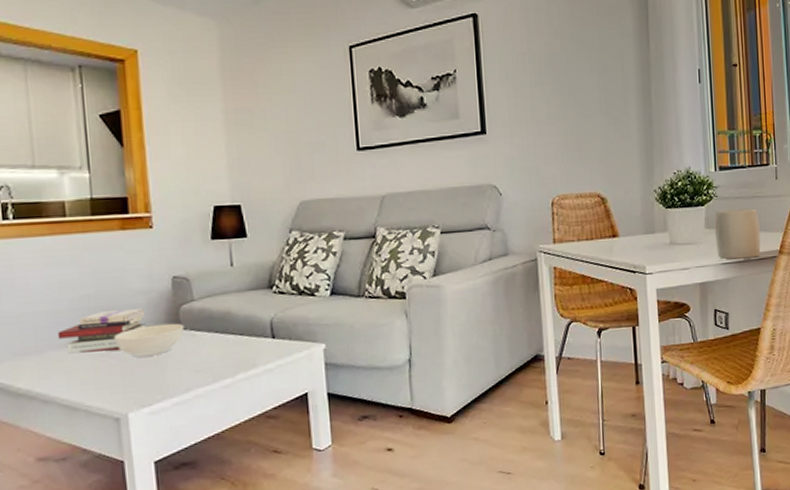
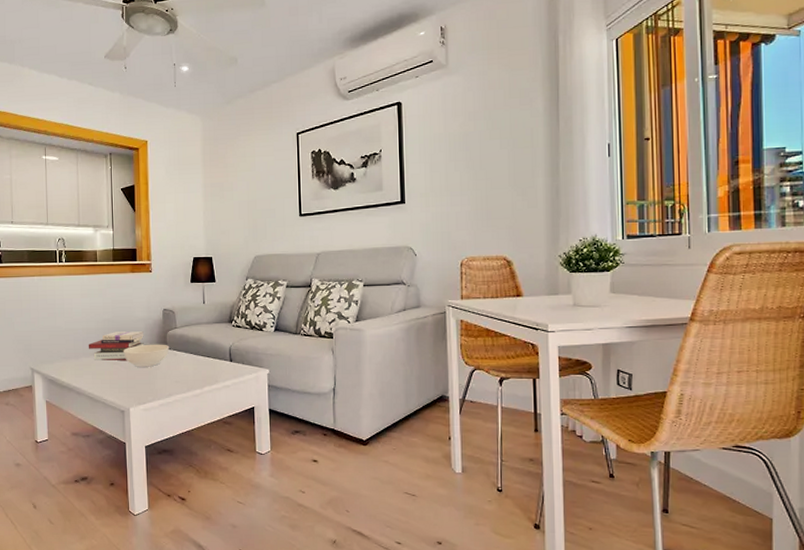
mug: present [714,208,761,259] -> none [620,276,669,324]

